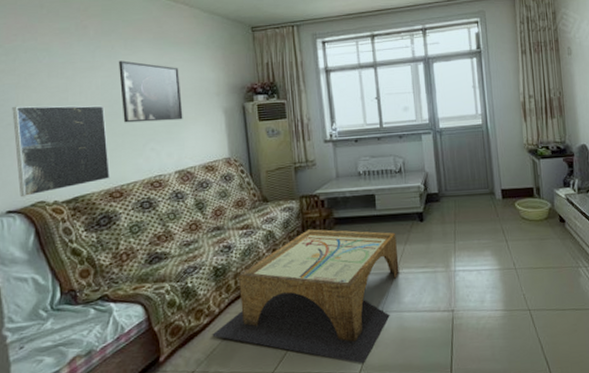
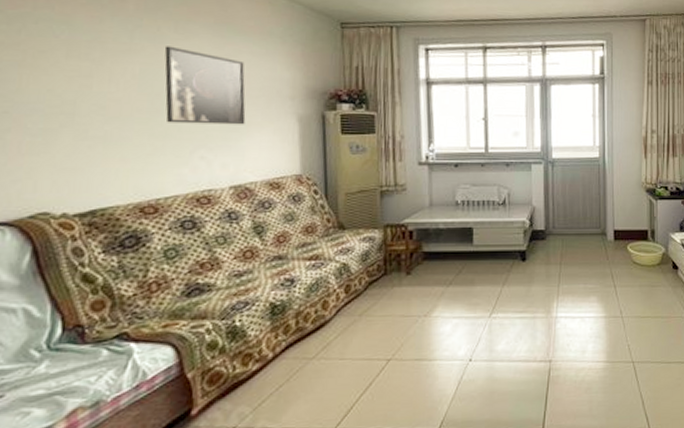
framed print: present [12,105,111,198] -> none [10,91,144,206]
coffee table: present [211,229,399,364] -> none [260,264,494,420]

